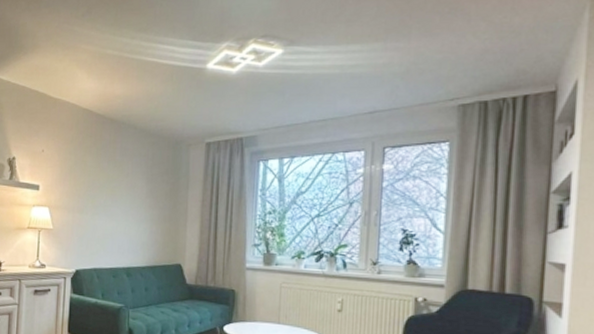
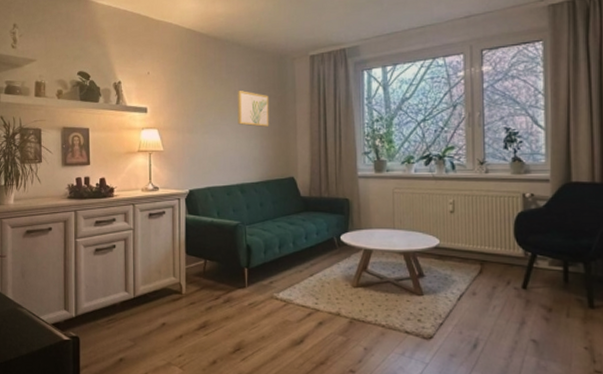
wall art: none [128,174,161,212] -> present [237,91,269,127]

